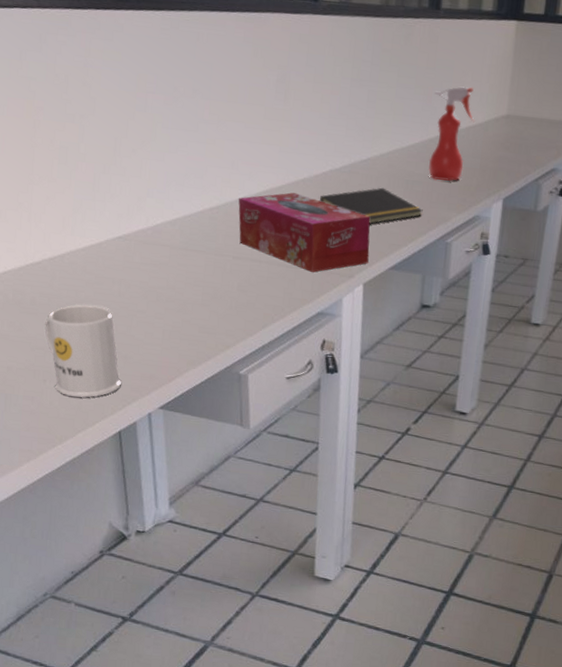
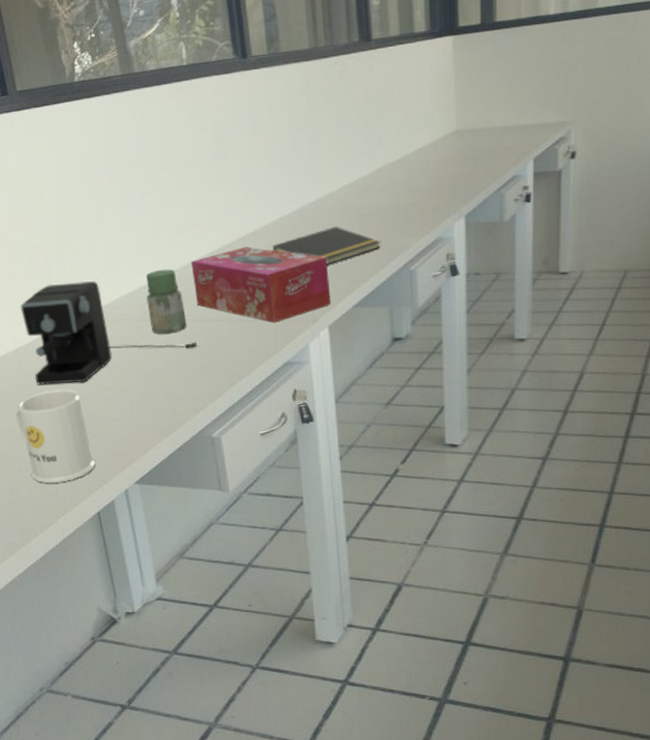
coffee maker: none [60,196,236,302] -> present [20,281,198,385]
jar: none [190,201,228,267] -> present [146,269,187,334]
spray bottle: present [428,86,475,181] -> none [377,109,423,209]

